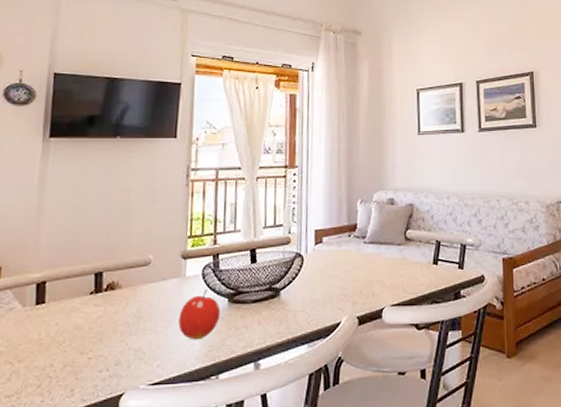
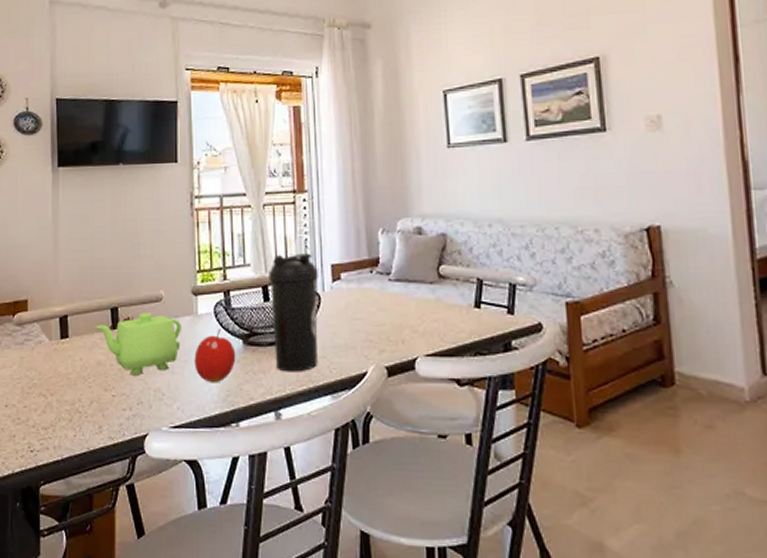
teapot: none [75,277,168,337] -> present [94,313,181,376]
water bottle: none [257,220,303,326] -> present [269,253,318,372]

